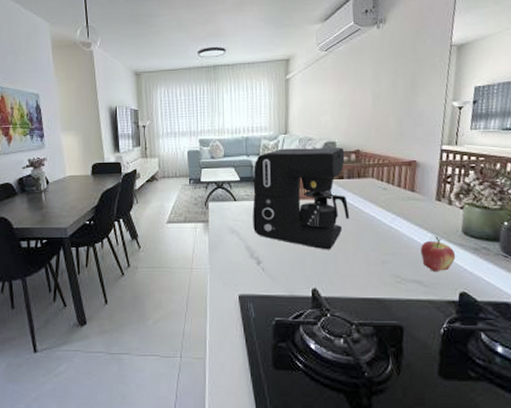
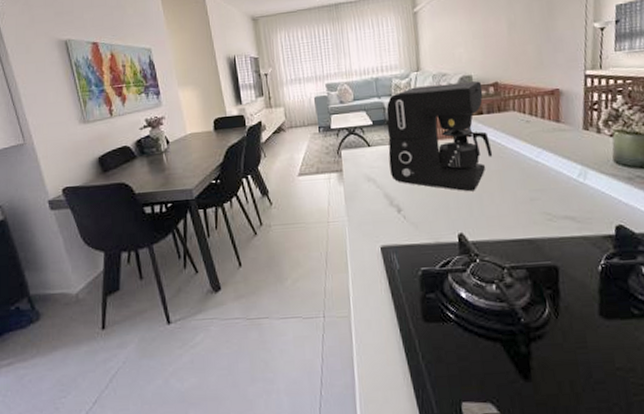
fruit: present [420,236,456,271] -> none [570,168,609,206]

